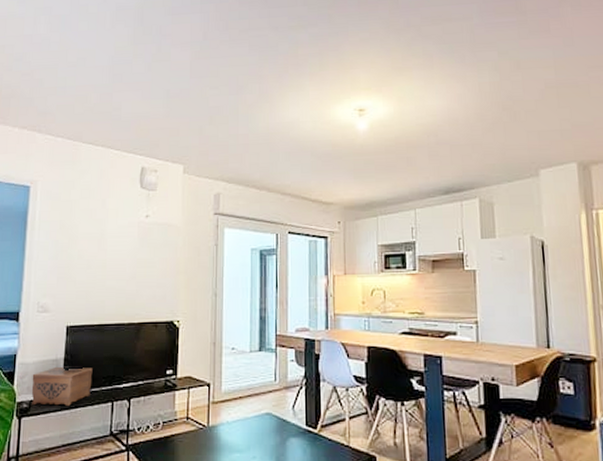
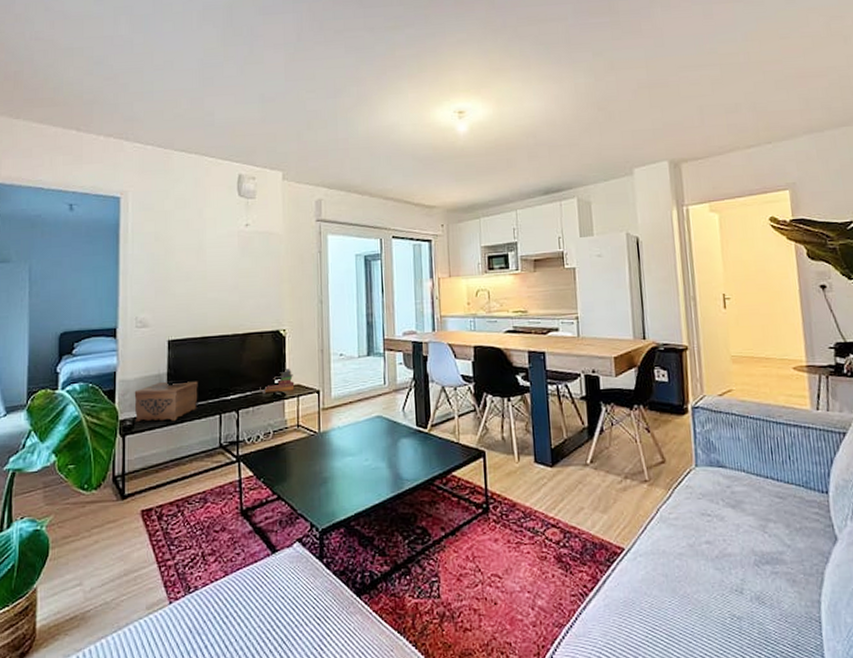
books: none [152,360,186,385] -> present [260,369,295,395]

